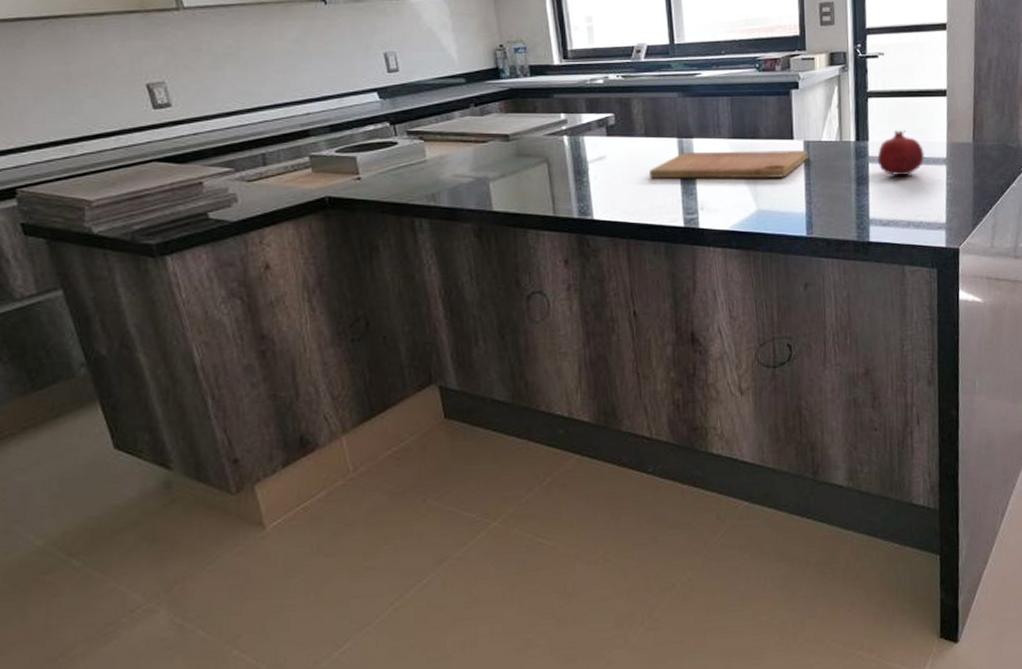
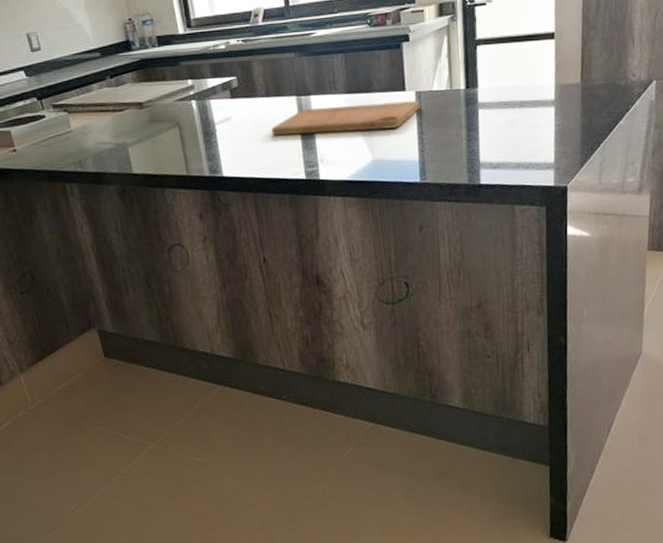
fruit: present [877,130,925,176] -> none [486,75,534,120]

